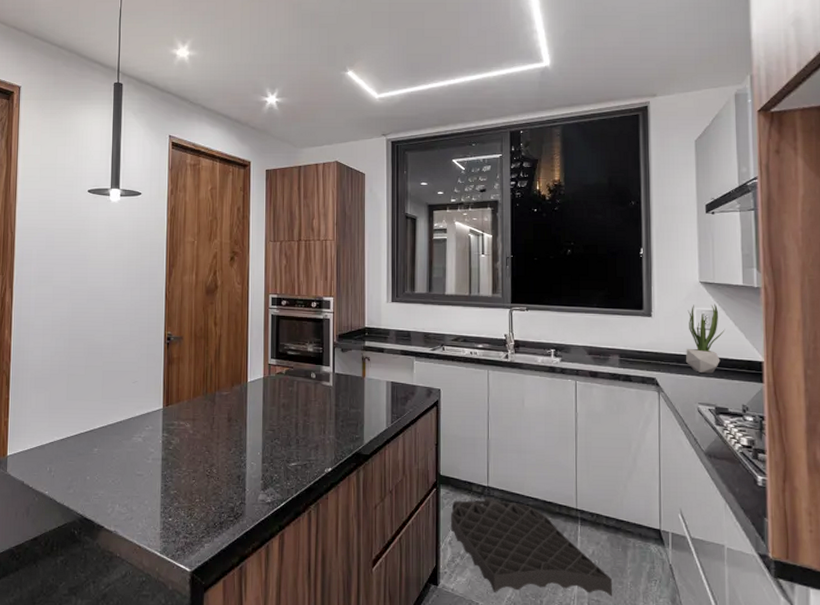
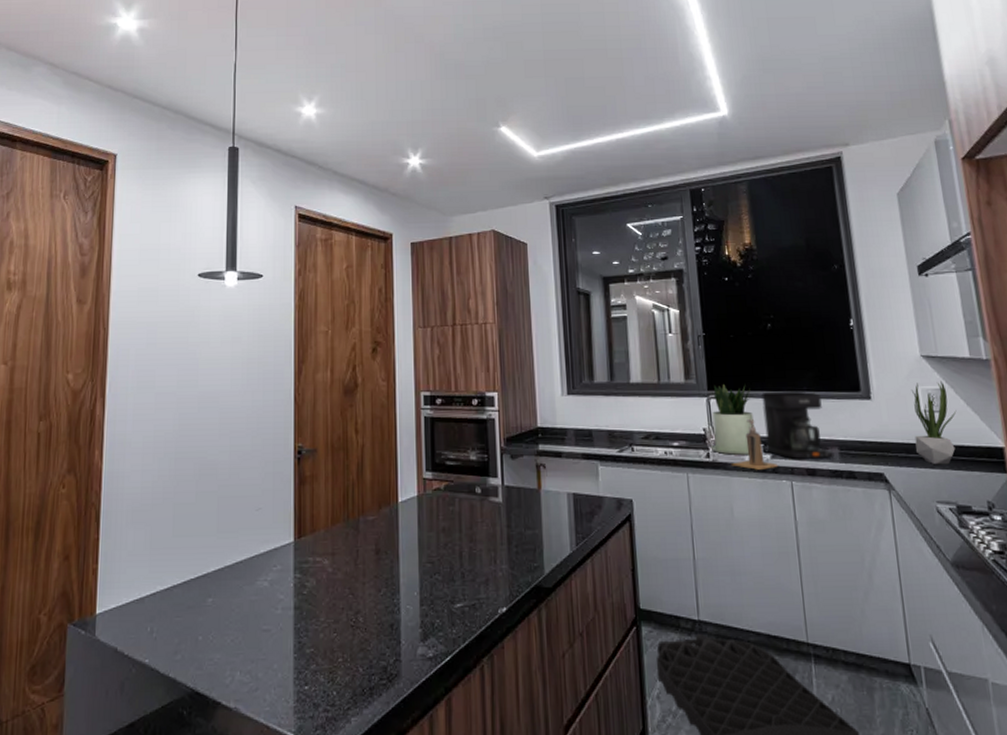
planter: none [509,299,548,357] -> present [710,384,754,455]
soap dispenser: none [525,329,566,370] -> present [731,419,779,470]
coffee maker: none [556,306,615,365] -> present [762,391,835,460]

